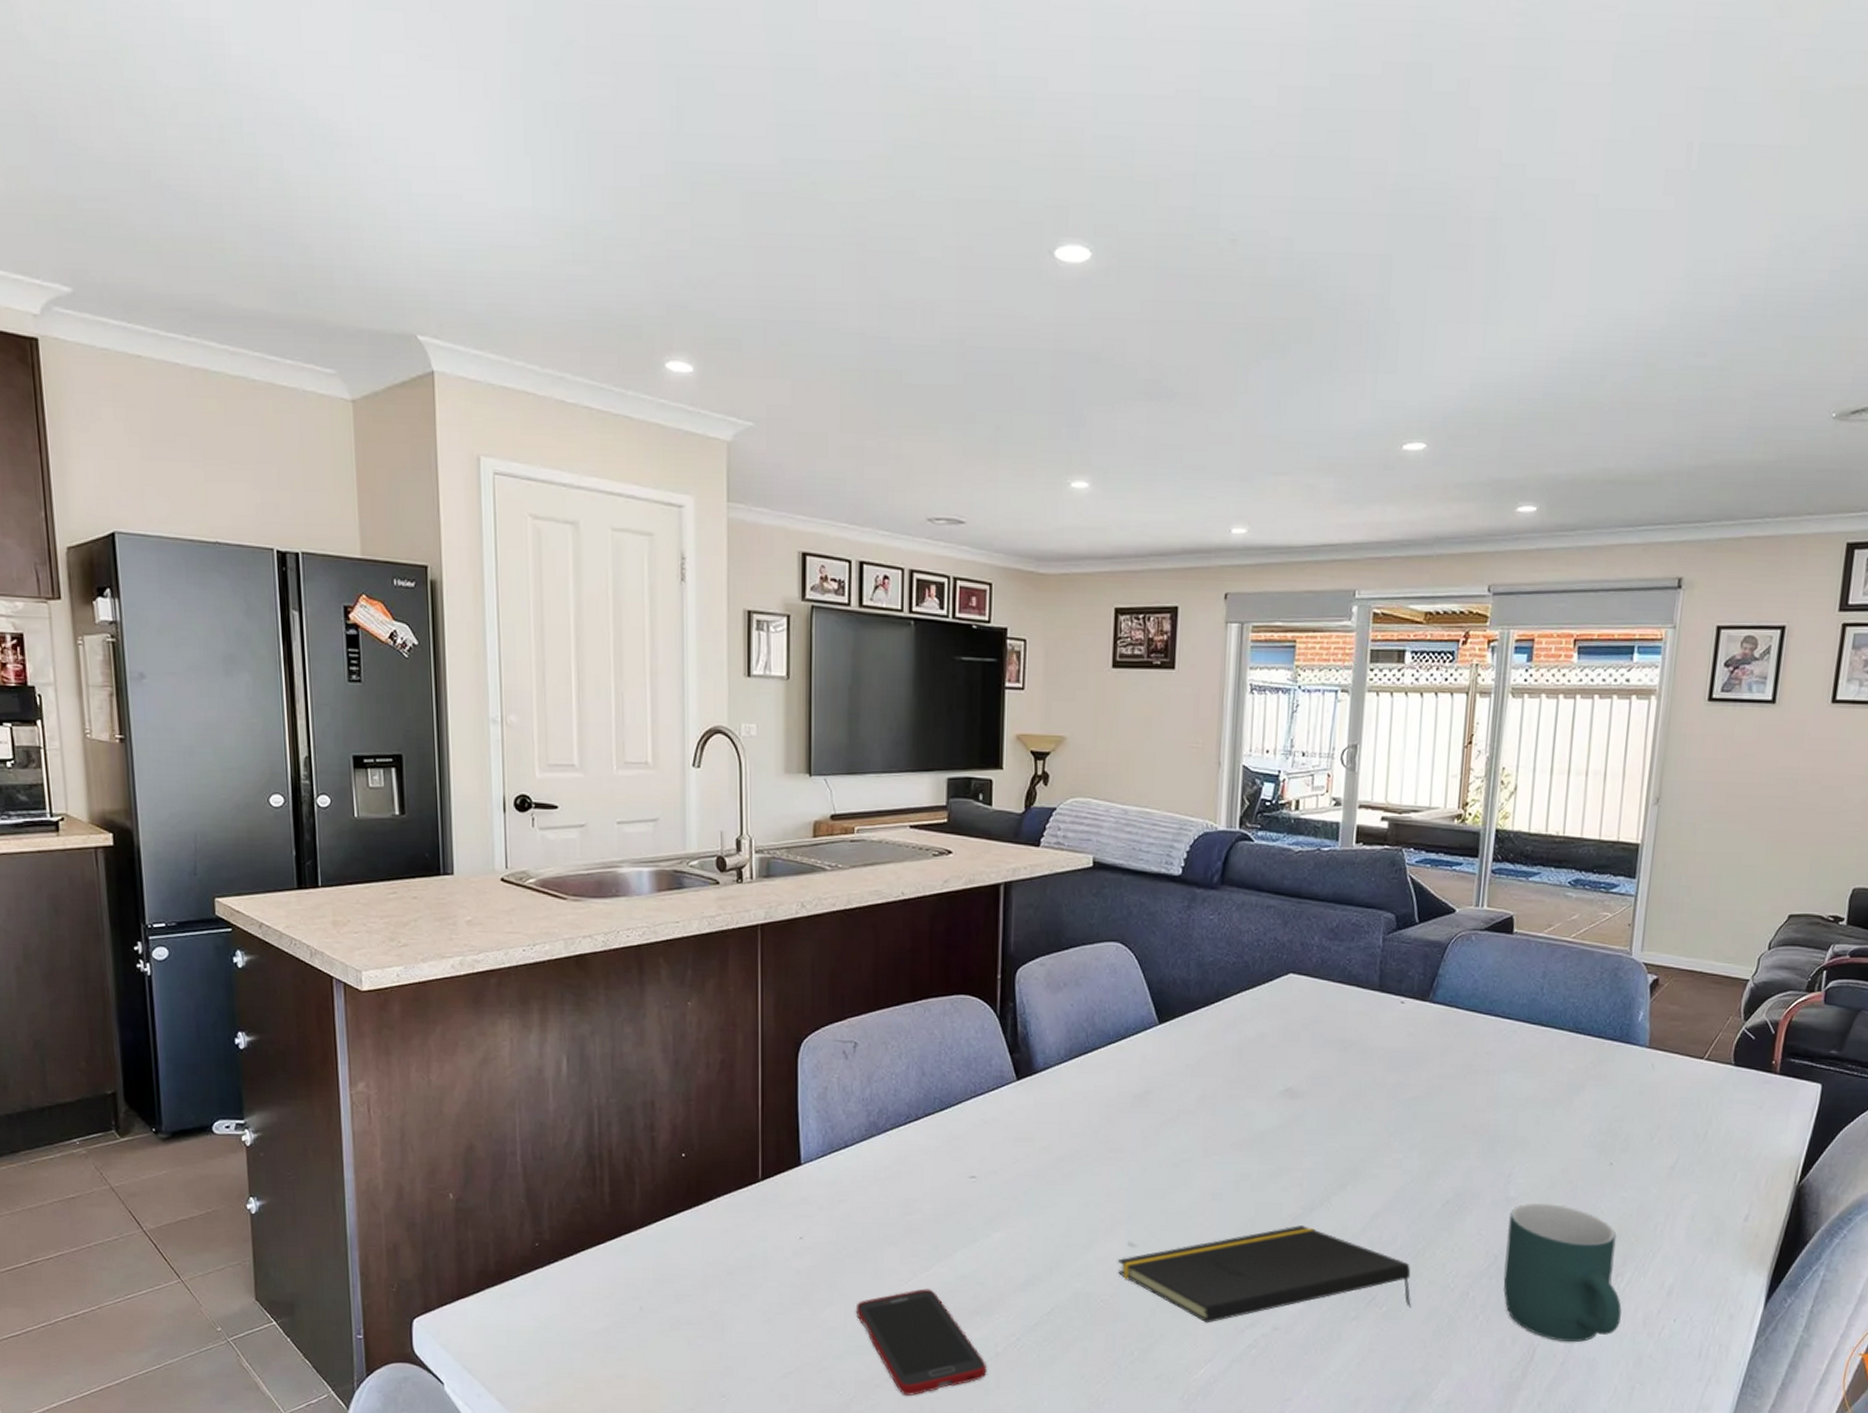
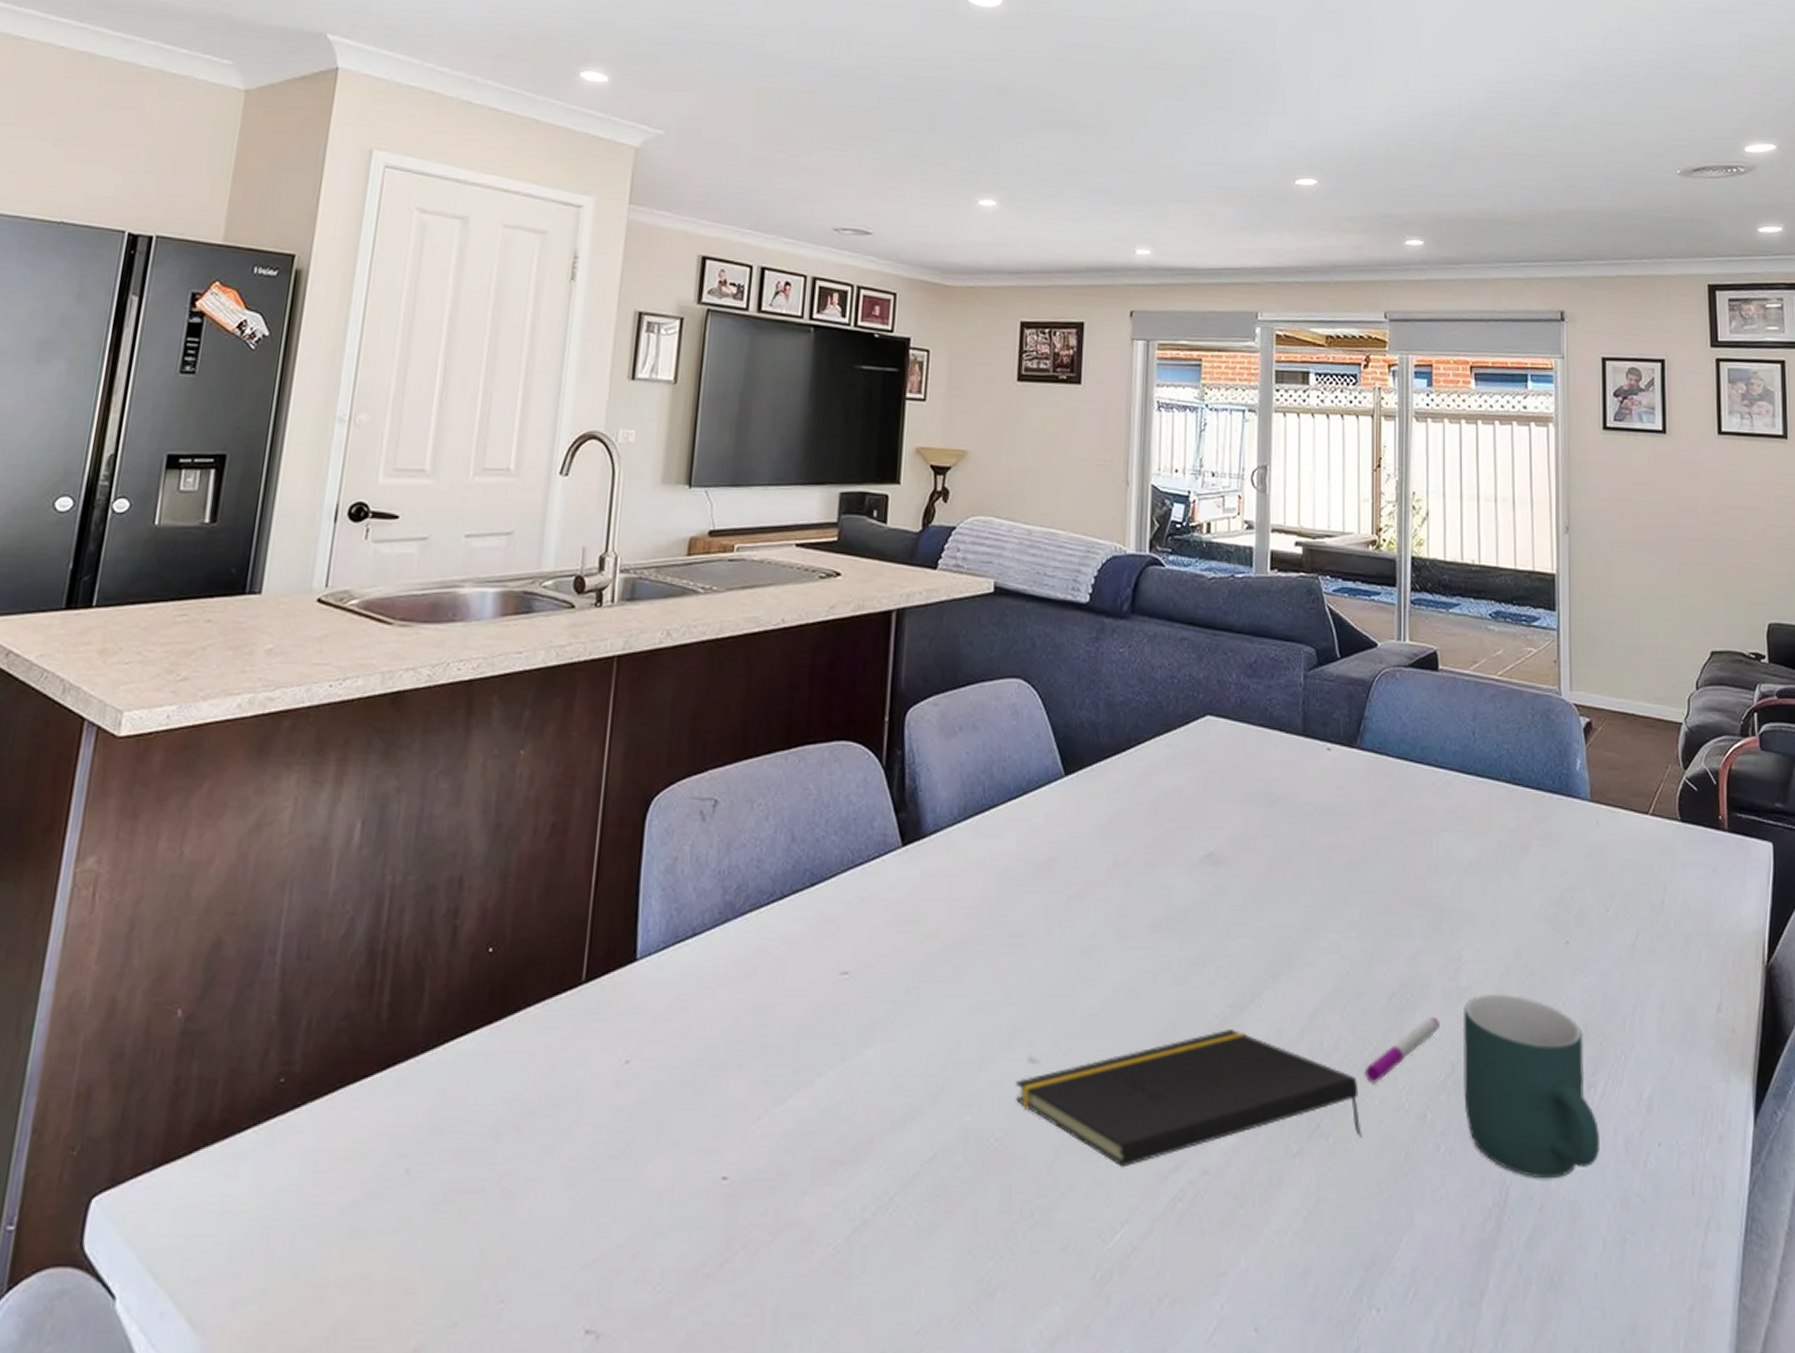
cell phone: present [855,1288,987,1396] -> none [687,1129,851,1289]
pen: none [1417,1220,1487,1268] -> present [1365,1018,1439,1083]

